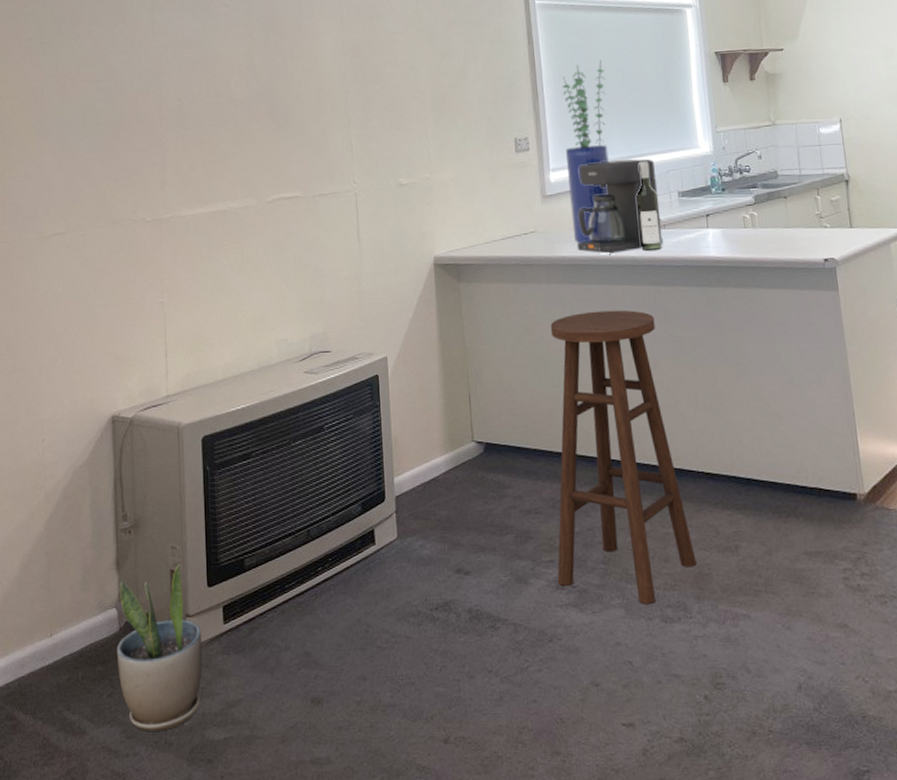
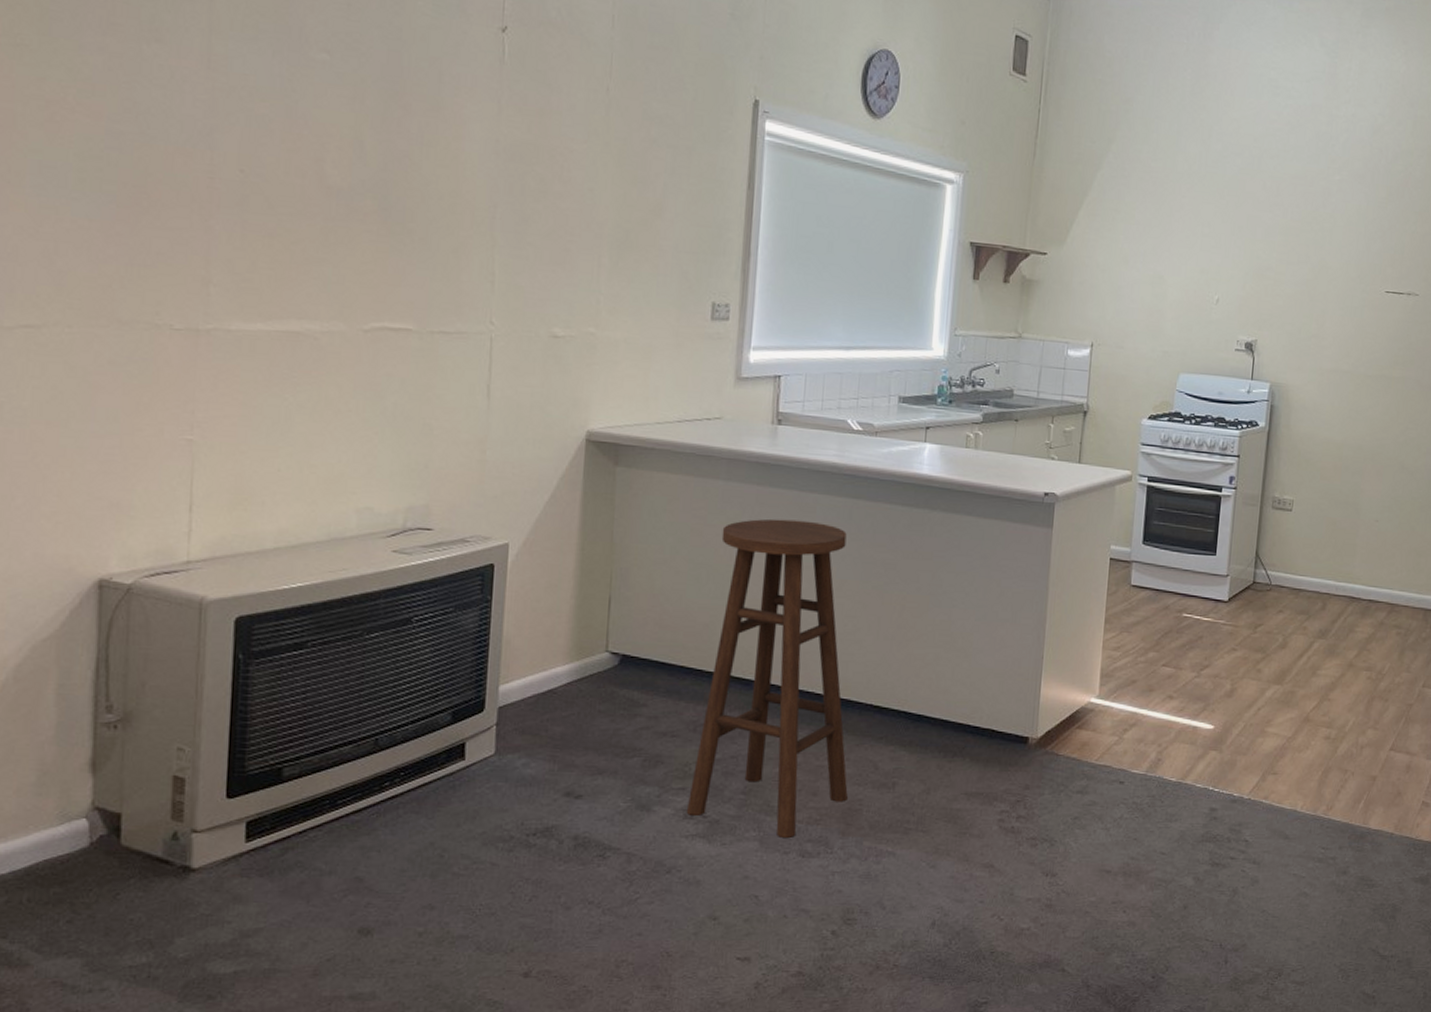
potted plant: present [116,564,203,731] -> none [83,769,213,964]
vase: present [562,60,609,244] -> none [767,226,837,440]
coffee maker: present [577,158,664,254] -> none [769,346,877,457]
bottle: present [636,161,662,252] -> none [845,355,874,460]

